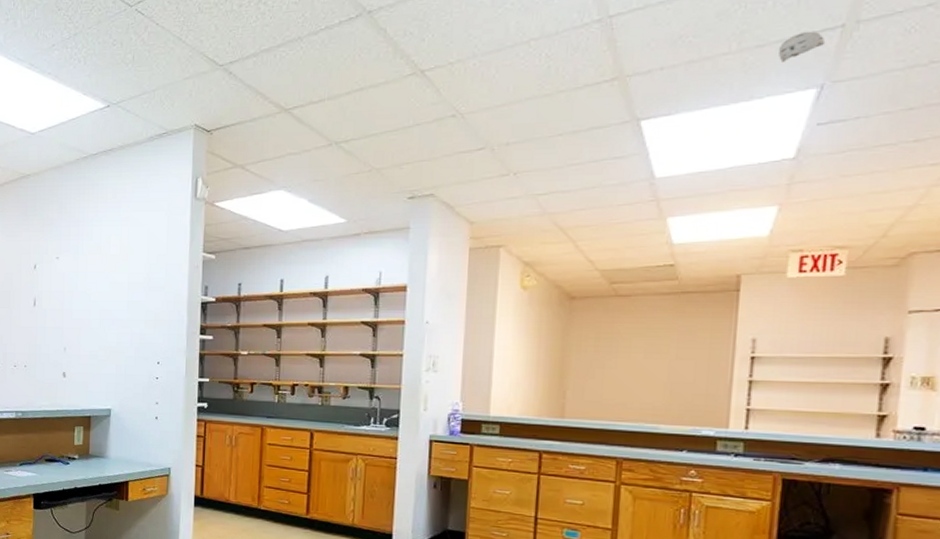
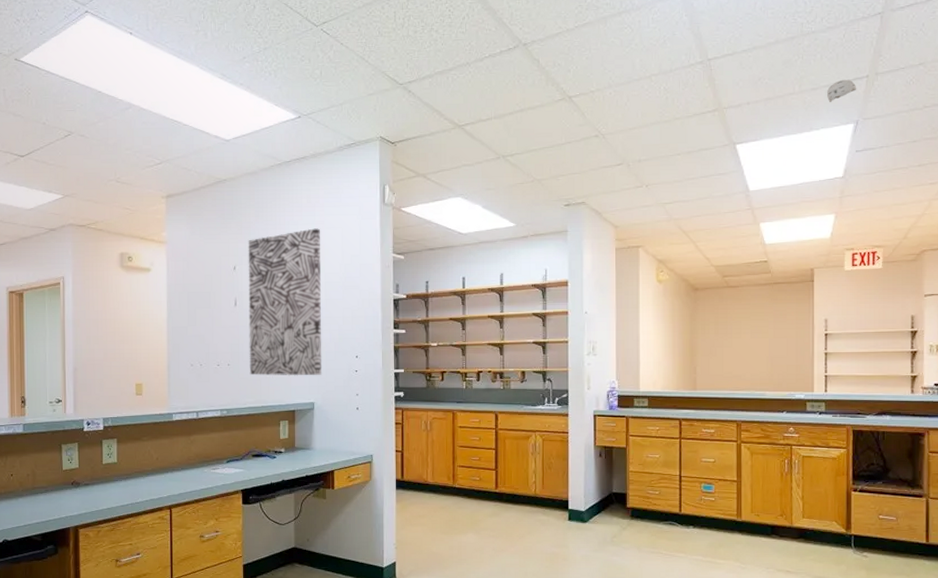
wall art: none [46,225,125,381] -> present [248,228,322,376]

